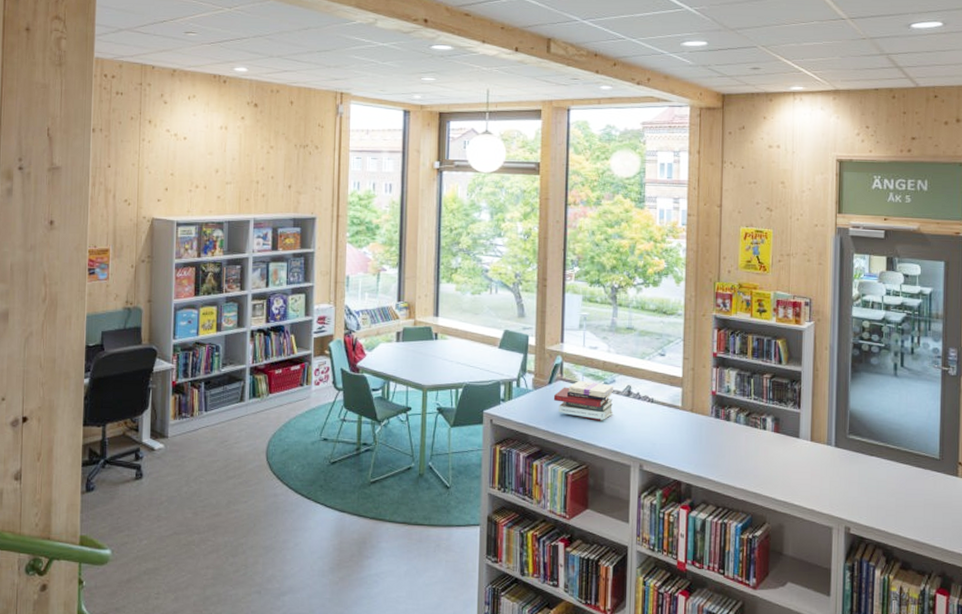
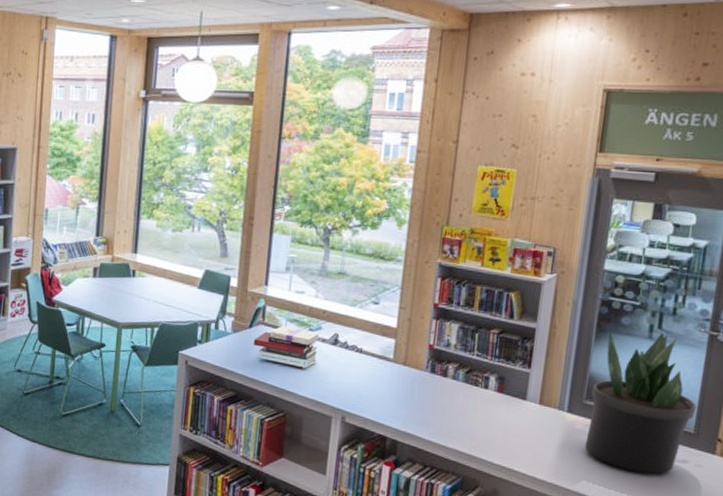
planter: none [852,370,939,498] -> present [584,332,697,474]

